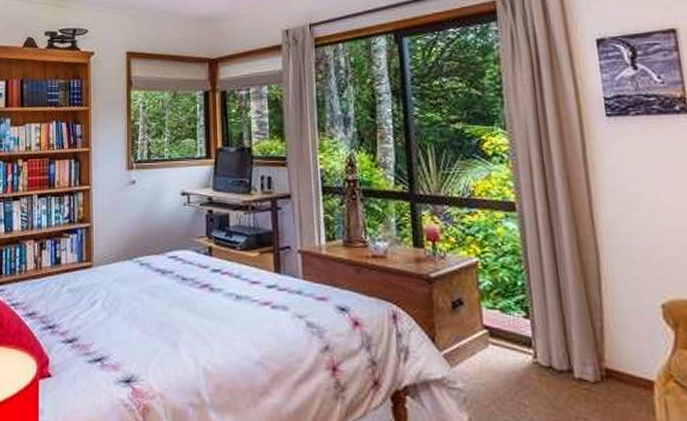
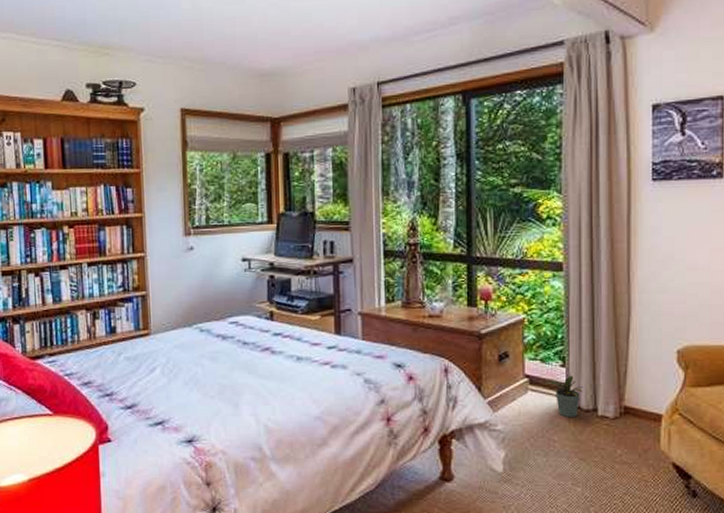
potted plant: none [513,329,553,378] -> present [550,376,583,417]

